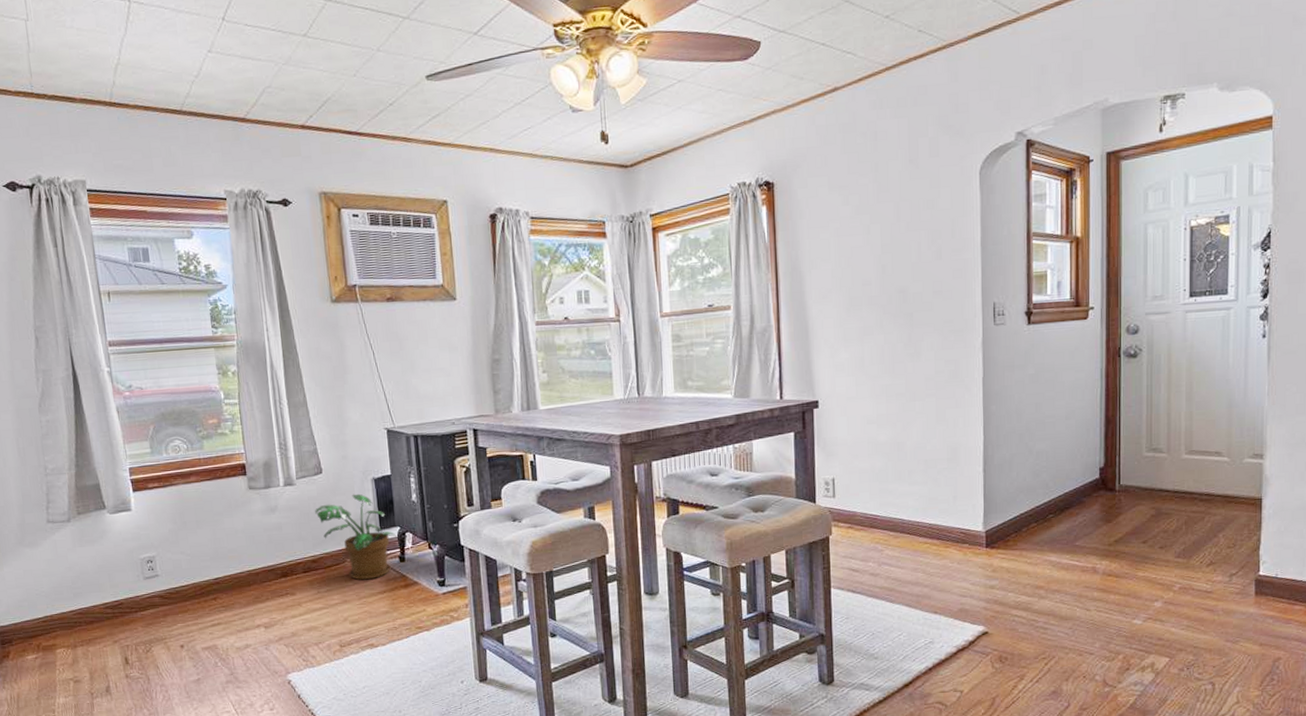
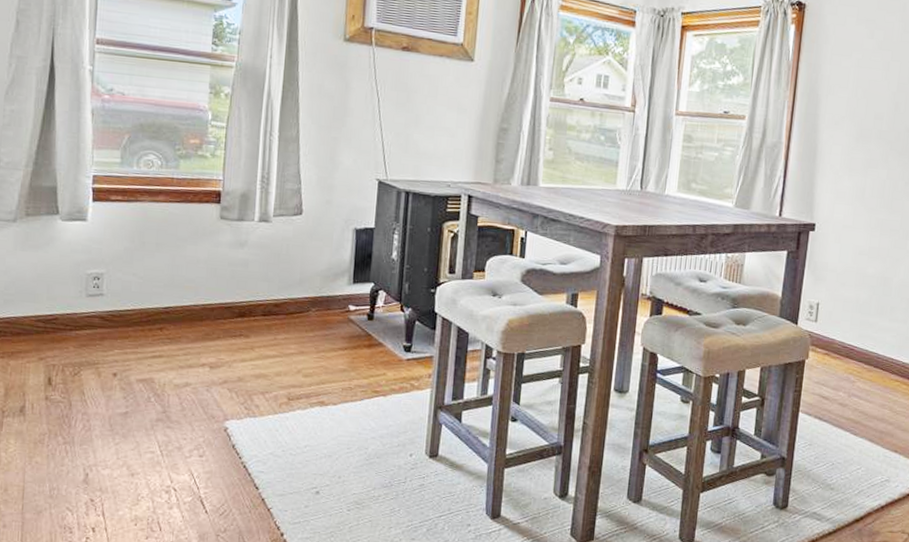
potted plant: present [315,493,396,580] -> none [287,241,369,333]

